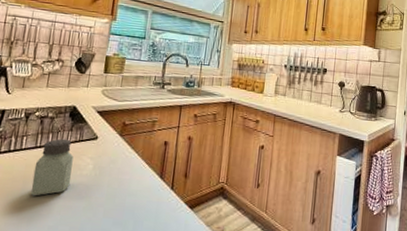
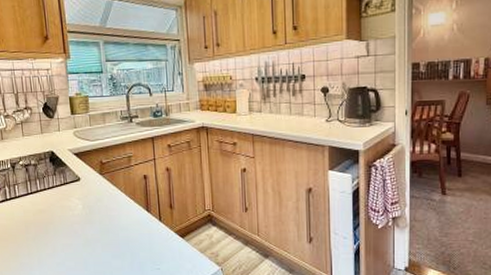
saltshaker: present [31,138,74,196] -> none [31,183,66,238]

